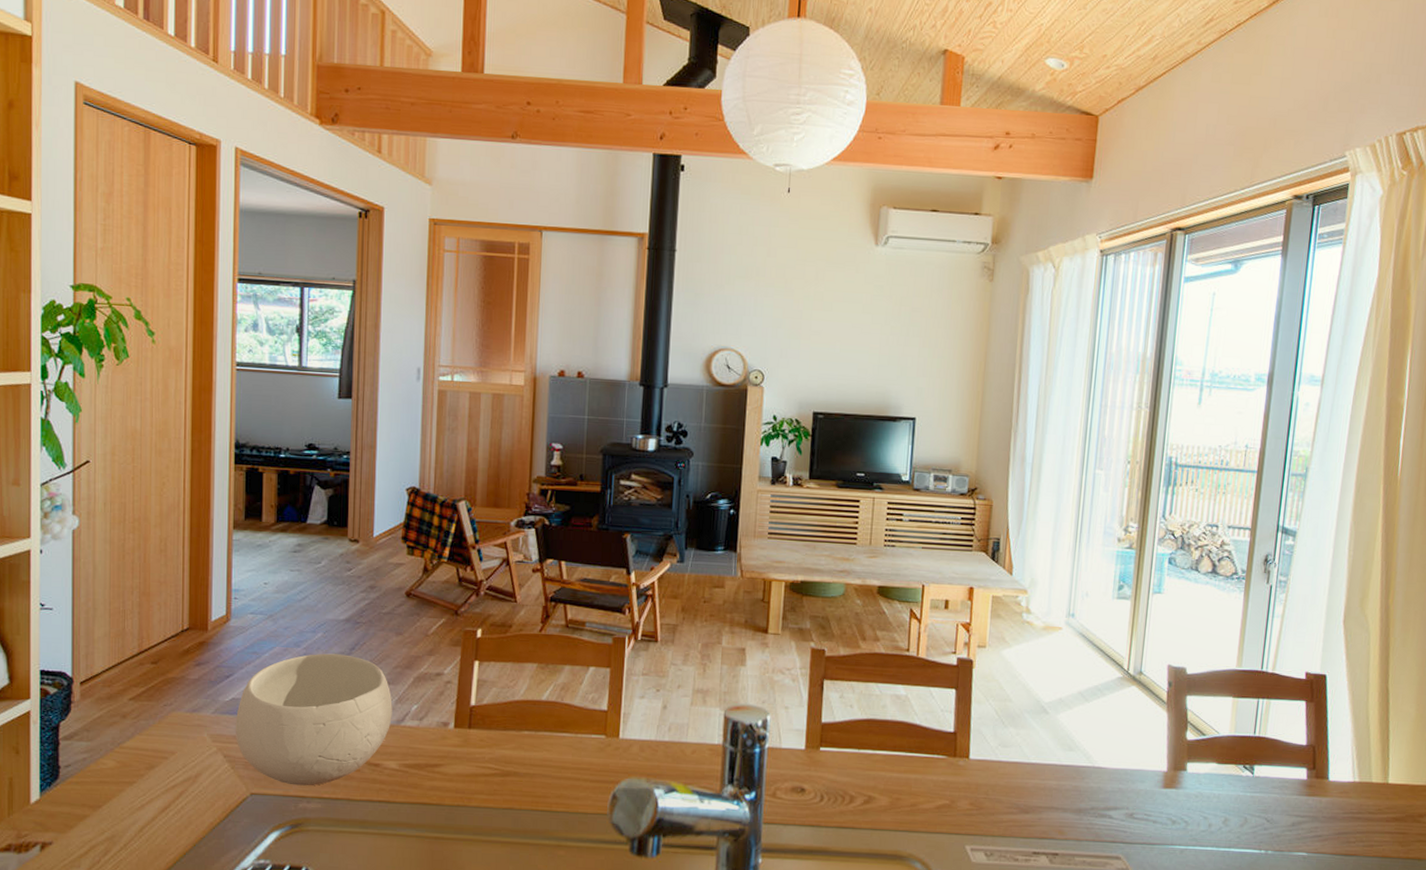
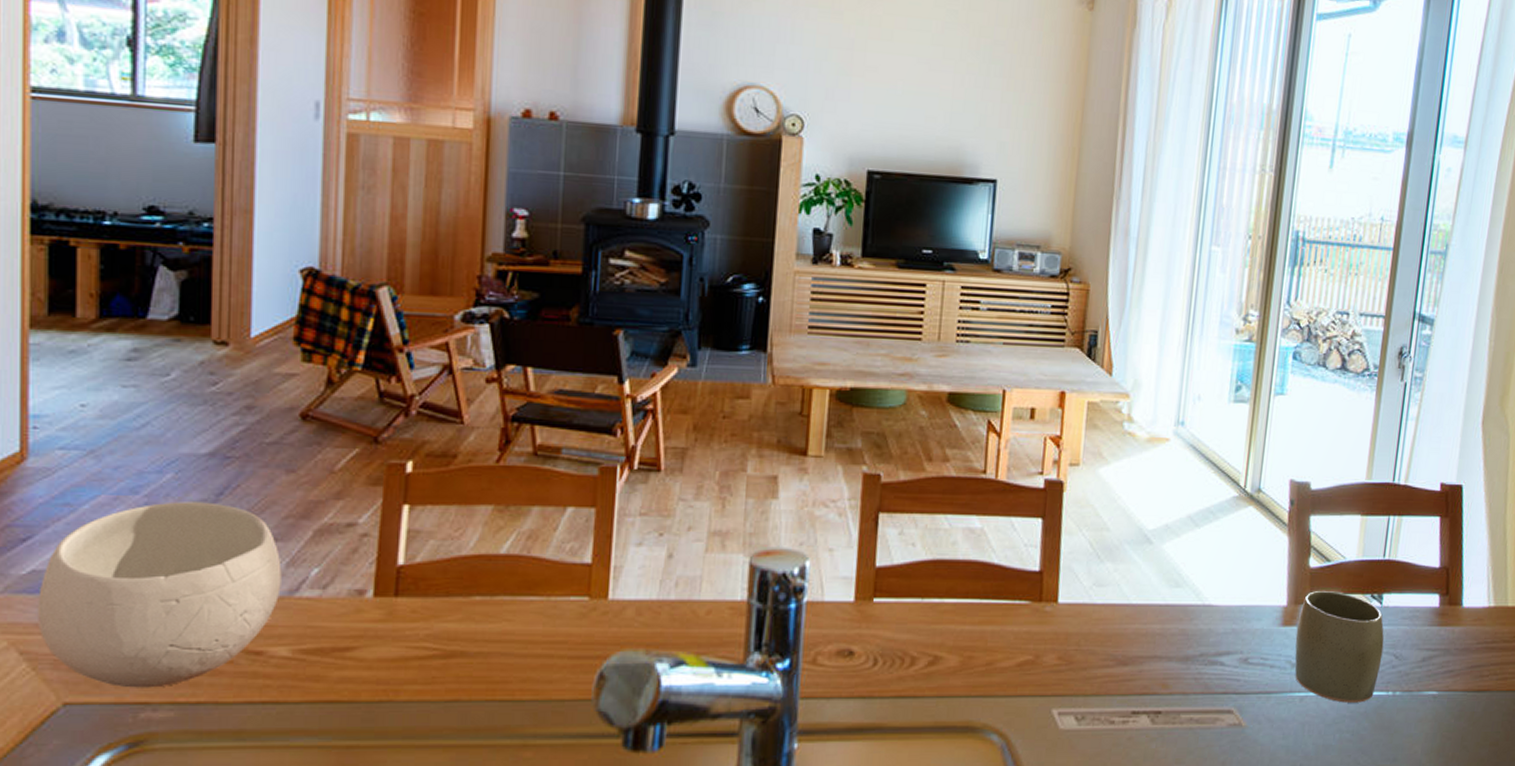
mug: none [1175,760,1256,858] -> present [1294,591,1384,703]

